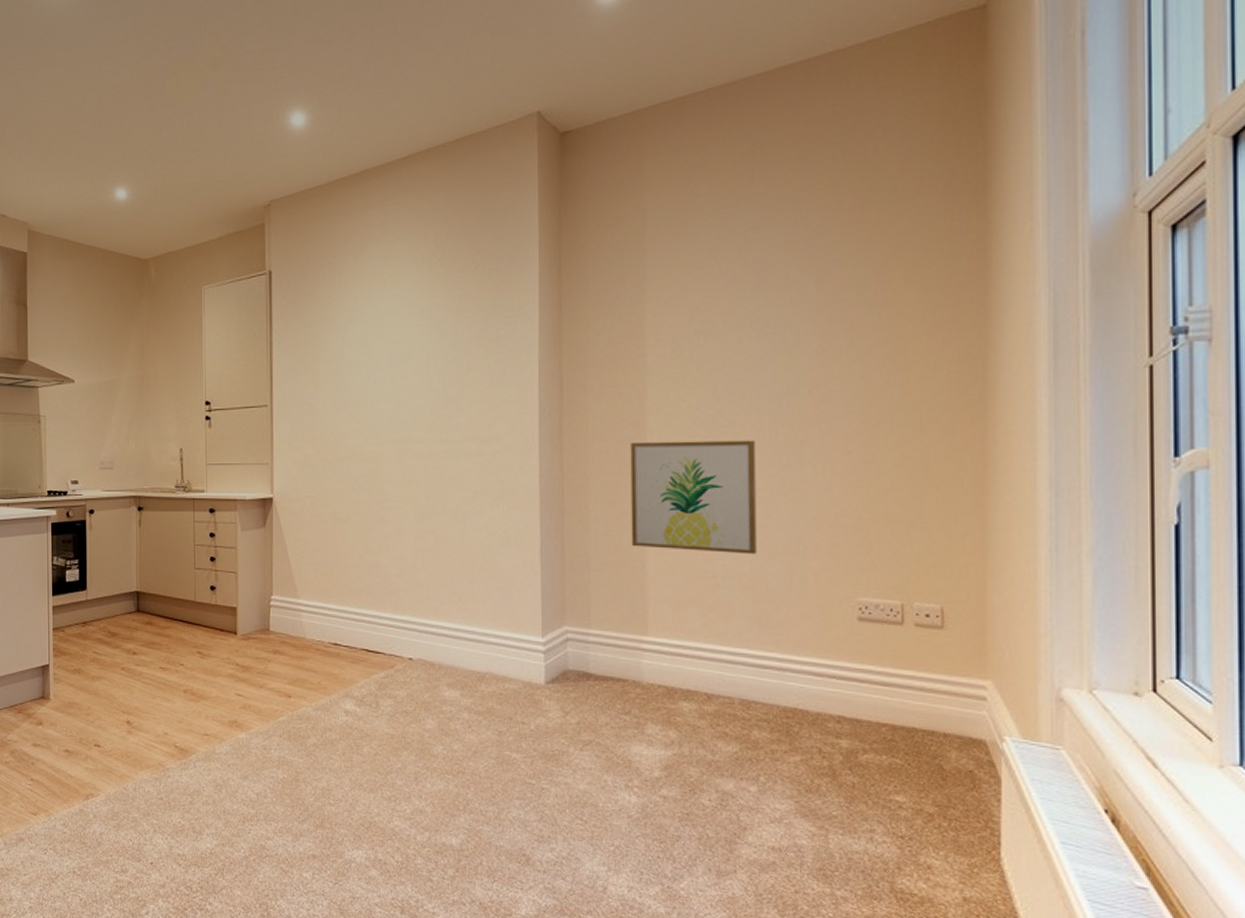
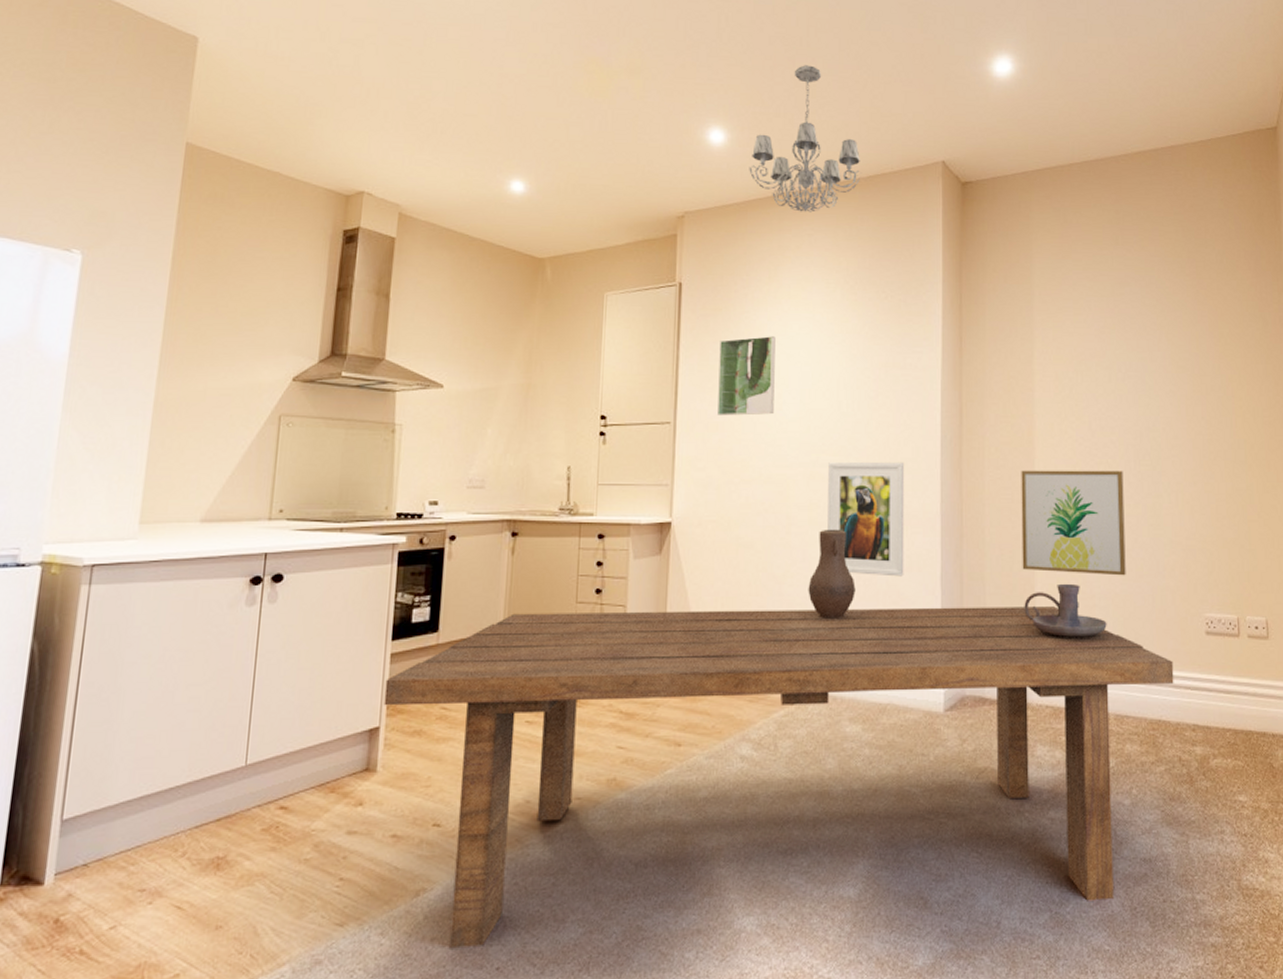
dining table: none [50,576,815,883] -> present [384,606,1174,949]
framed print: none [310,316,364,397] -> present [718,336,776,416]
chandelier: none [331,28,447,187] -> present [749,65,861,212]
vase: none [403,504,451,590] -> present [808,529,856,618]
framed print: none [420,436,501,551] -> present [828,461,905,577]
candle holder: none [633,561,732,617] -> present [1024,583,1107,637]

